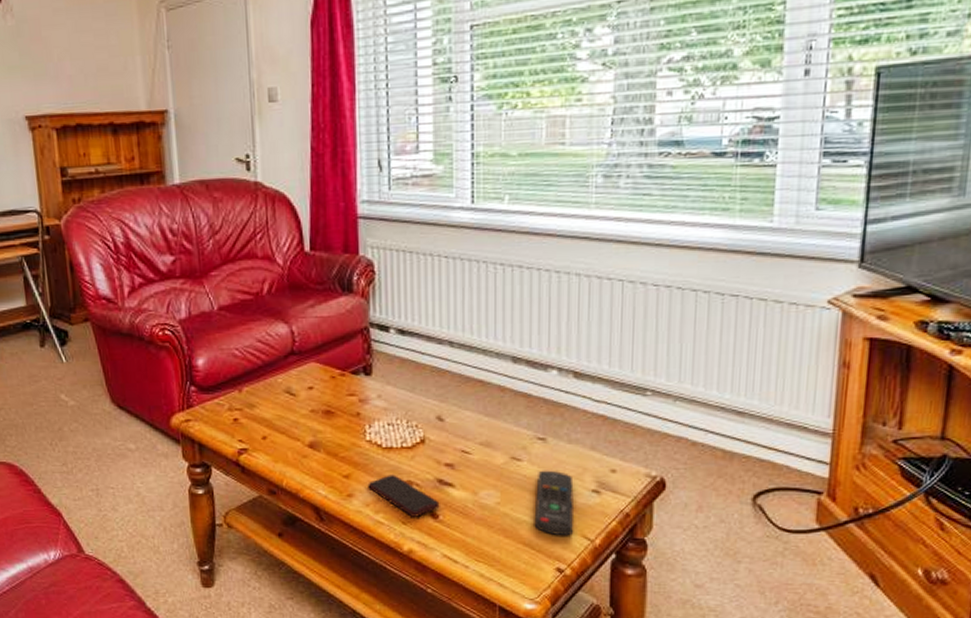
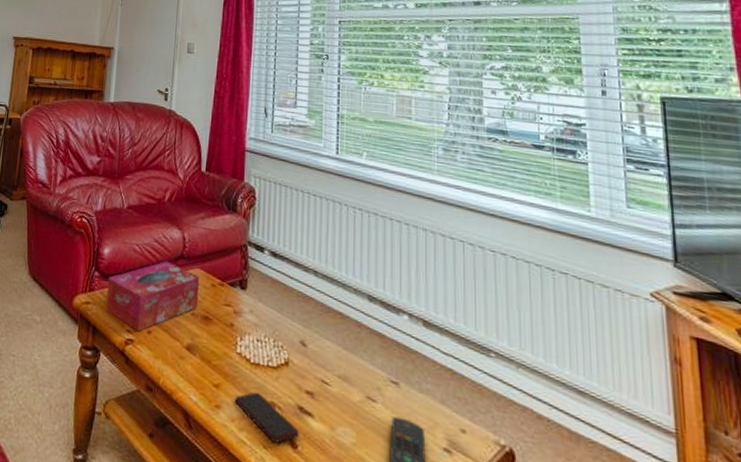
tissue box: none [208,360,318,440] -> present [105,260,200,332]

